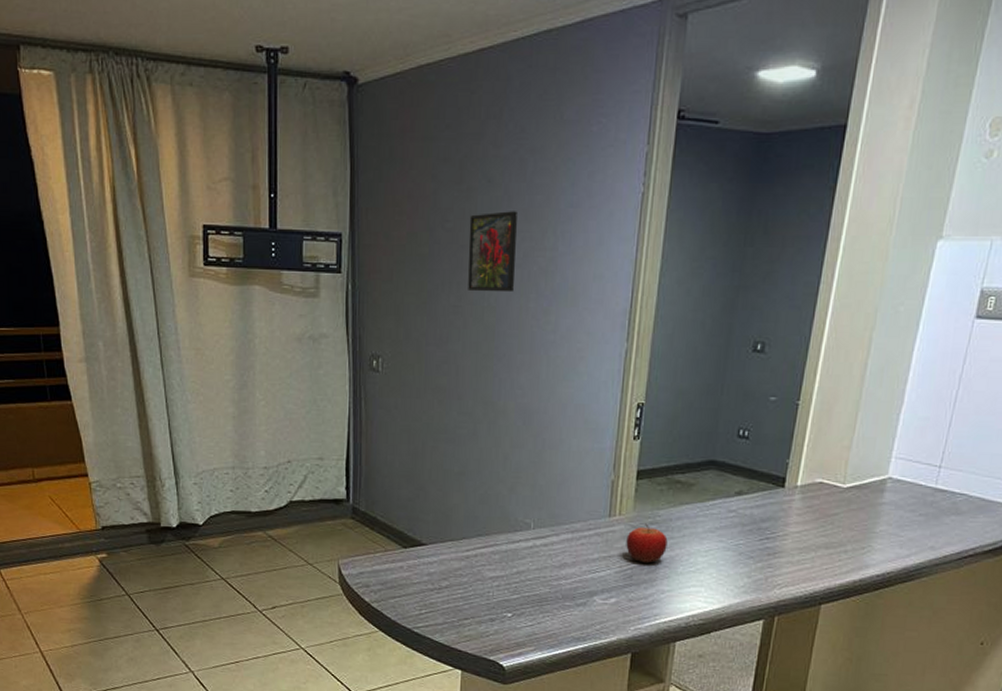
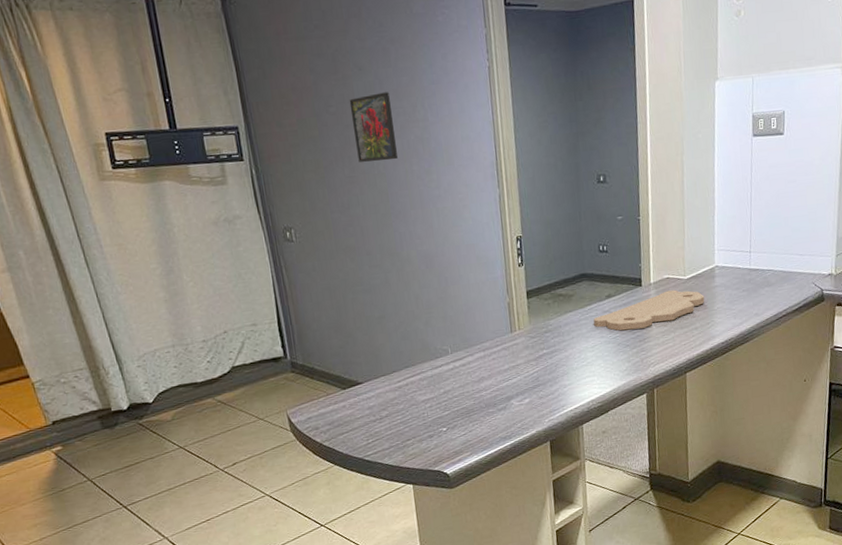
fruit: present [626,523,668,564] -> none [528,333,562,366]
cutting board: none [714,498,866,540] -> present [593,289,705,331]

